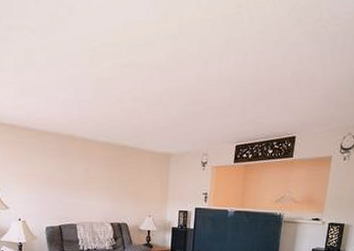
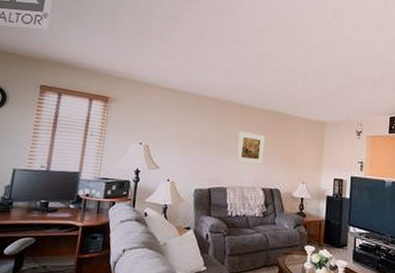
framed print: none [83,167,111,200] -> present [236,130,266,164]

